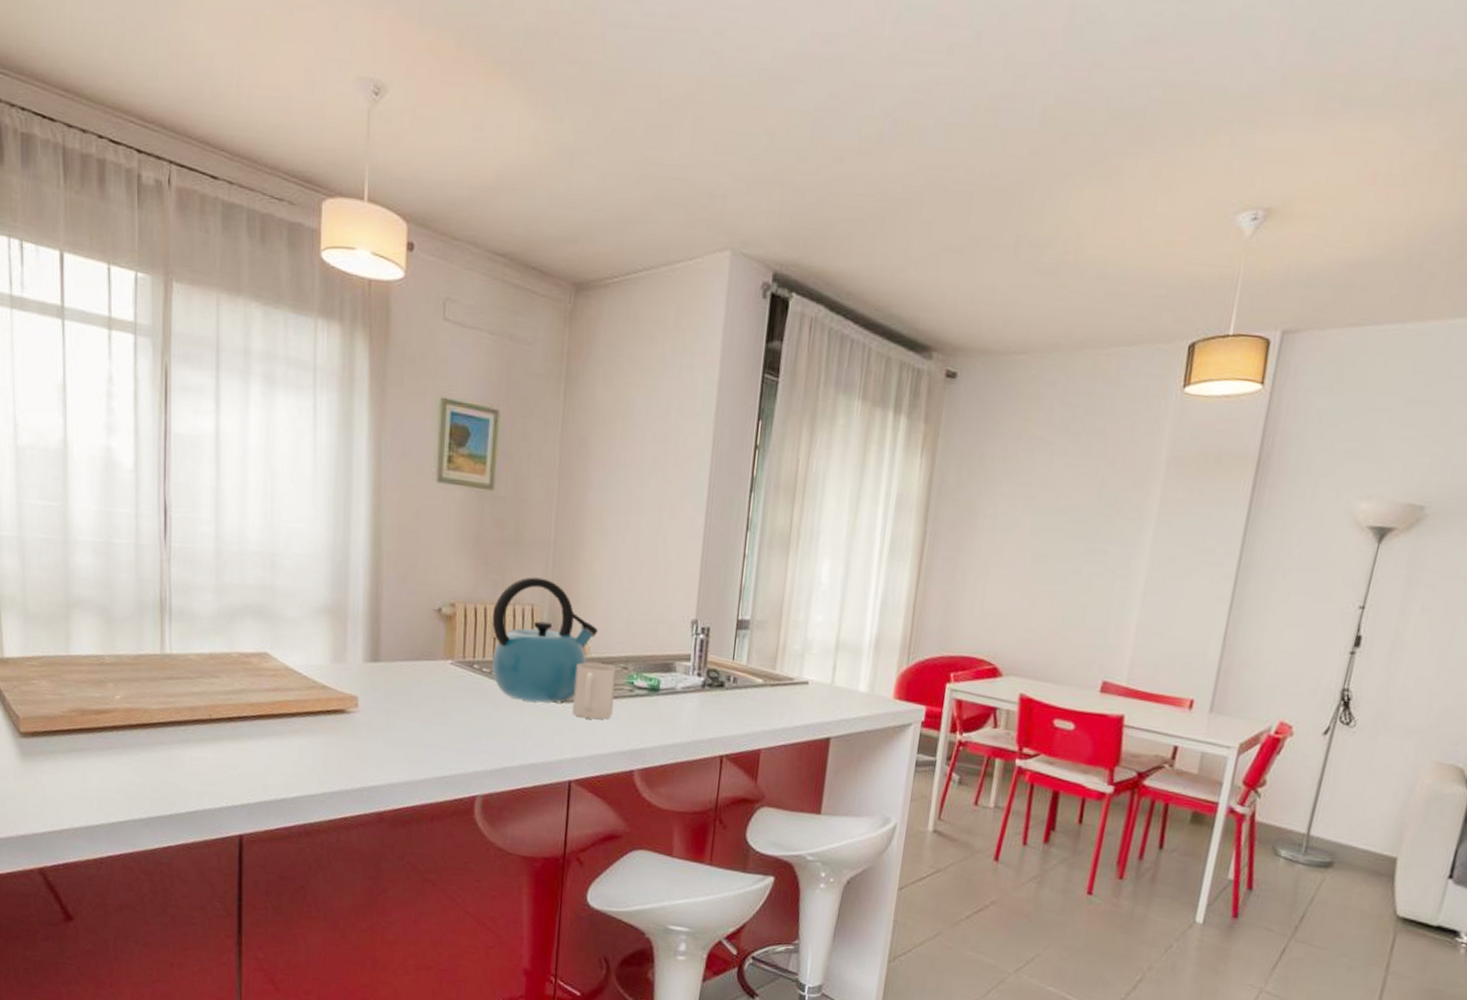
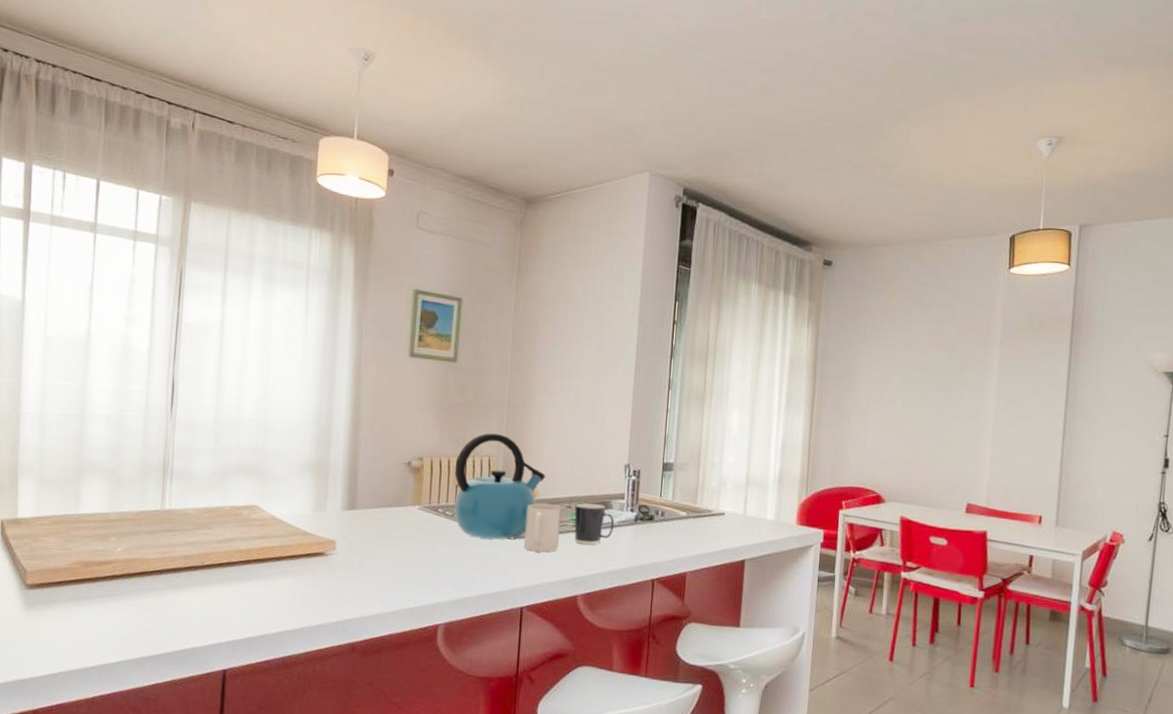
mug: none [631,663,678,713] -> present [574,503,615,545]

